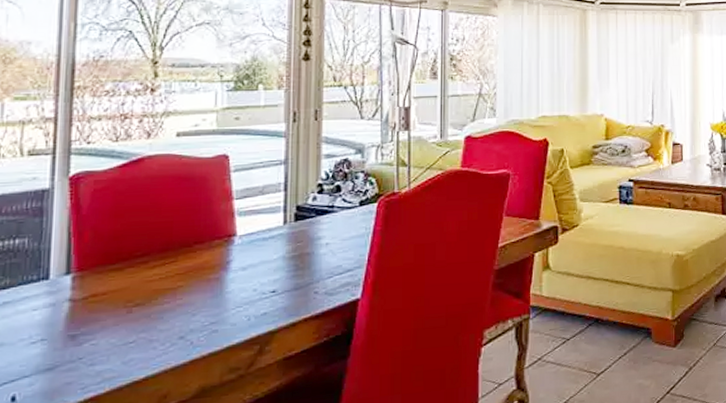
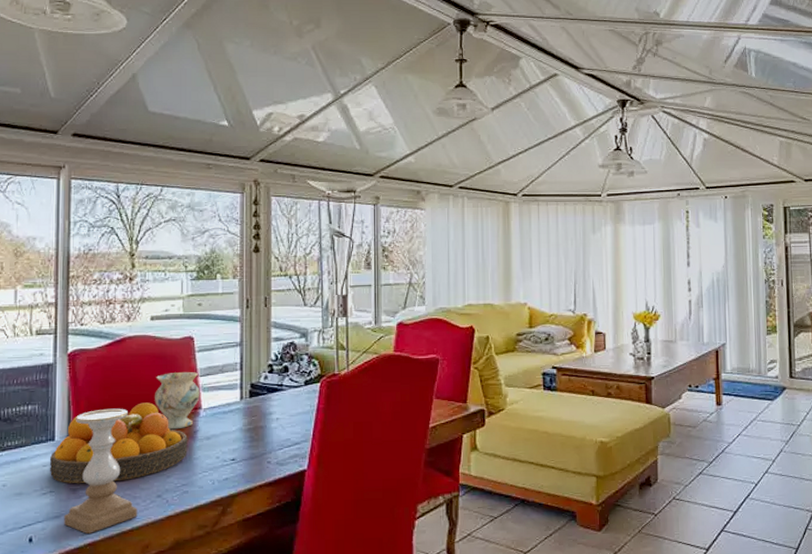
fruit bowl: none [41,230,219,329] -> present [49,402,188,484]
candle holder: none [59,238,154,387] -> present [64,408,138,534]
vase: none [179,195,235,261] -> present [155,372,200,430]

